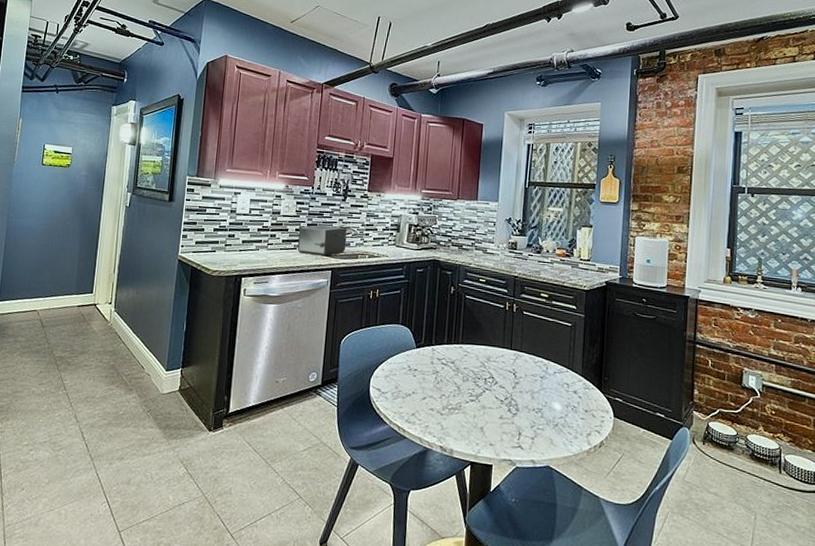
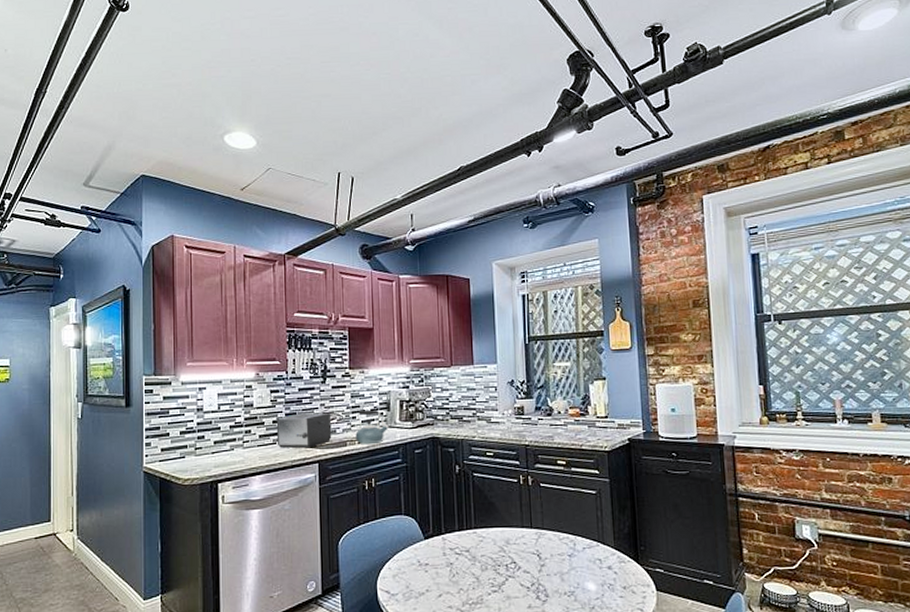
kettle: none [366,228,397,260] -> present [355,409,389,445]

